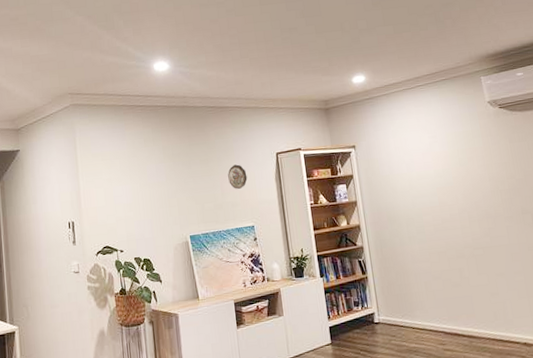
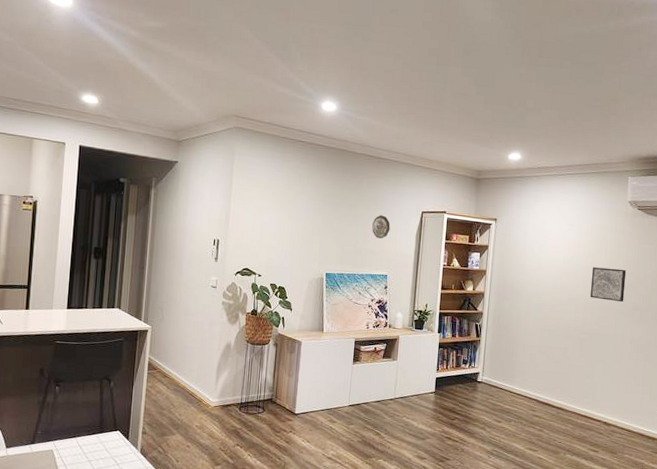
wall art: none [467,172,510,210] -> present [590,267,627,303]

